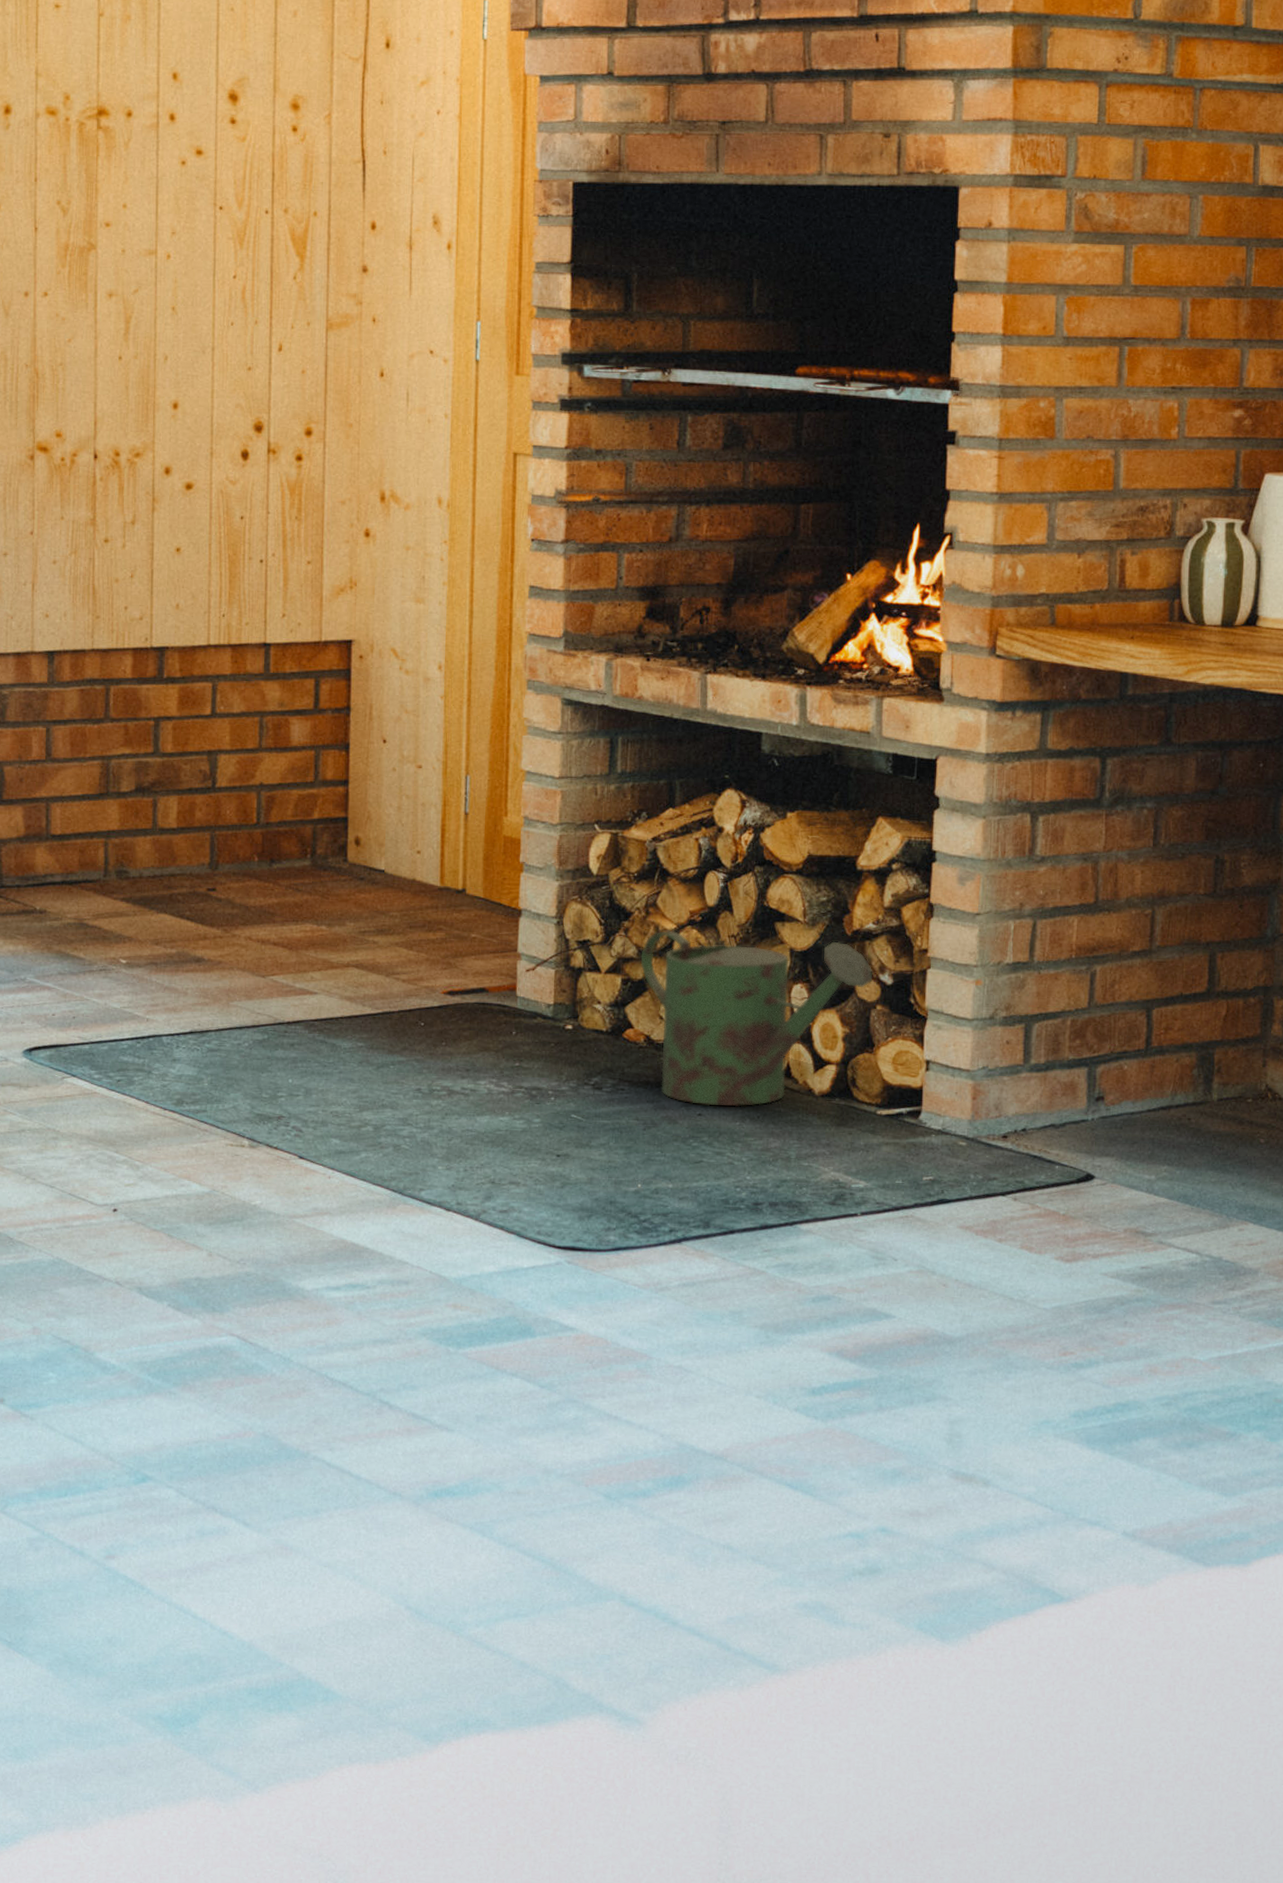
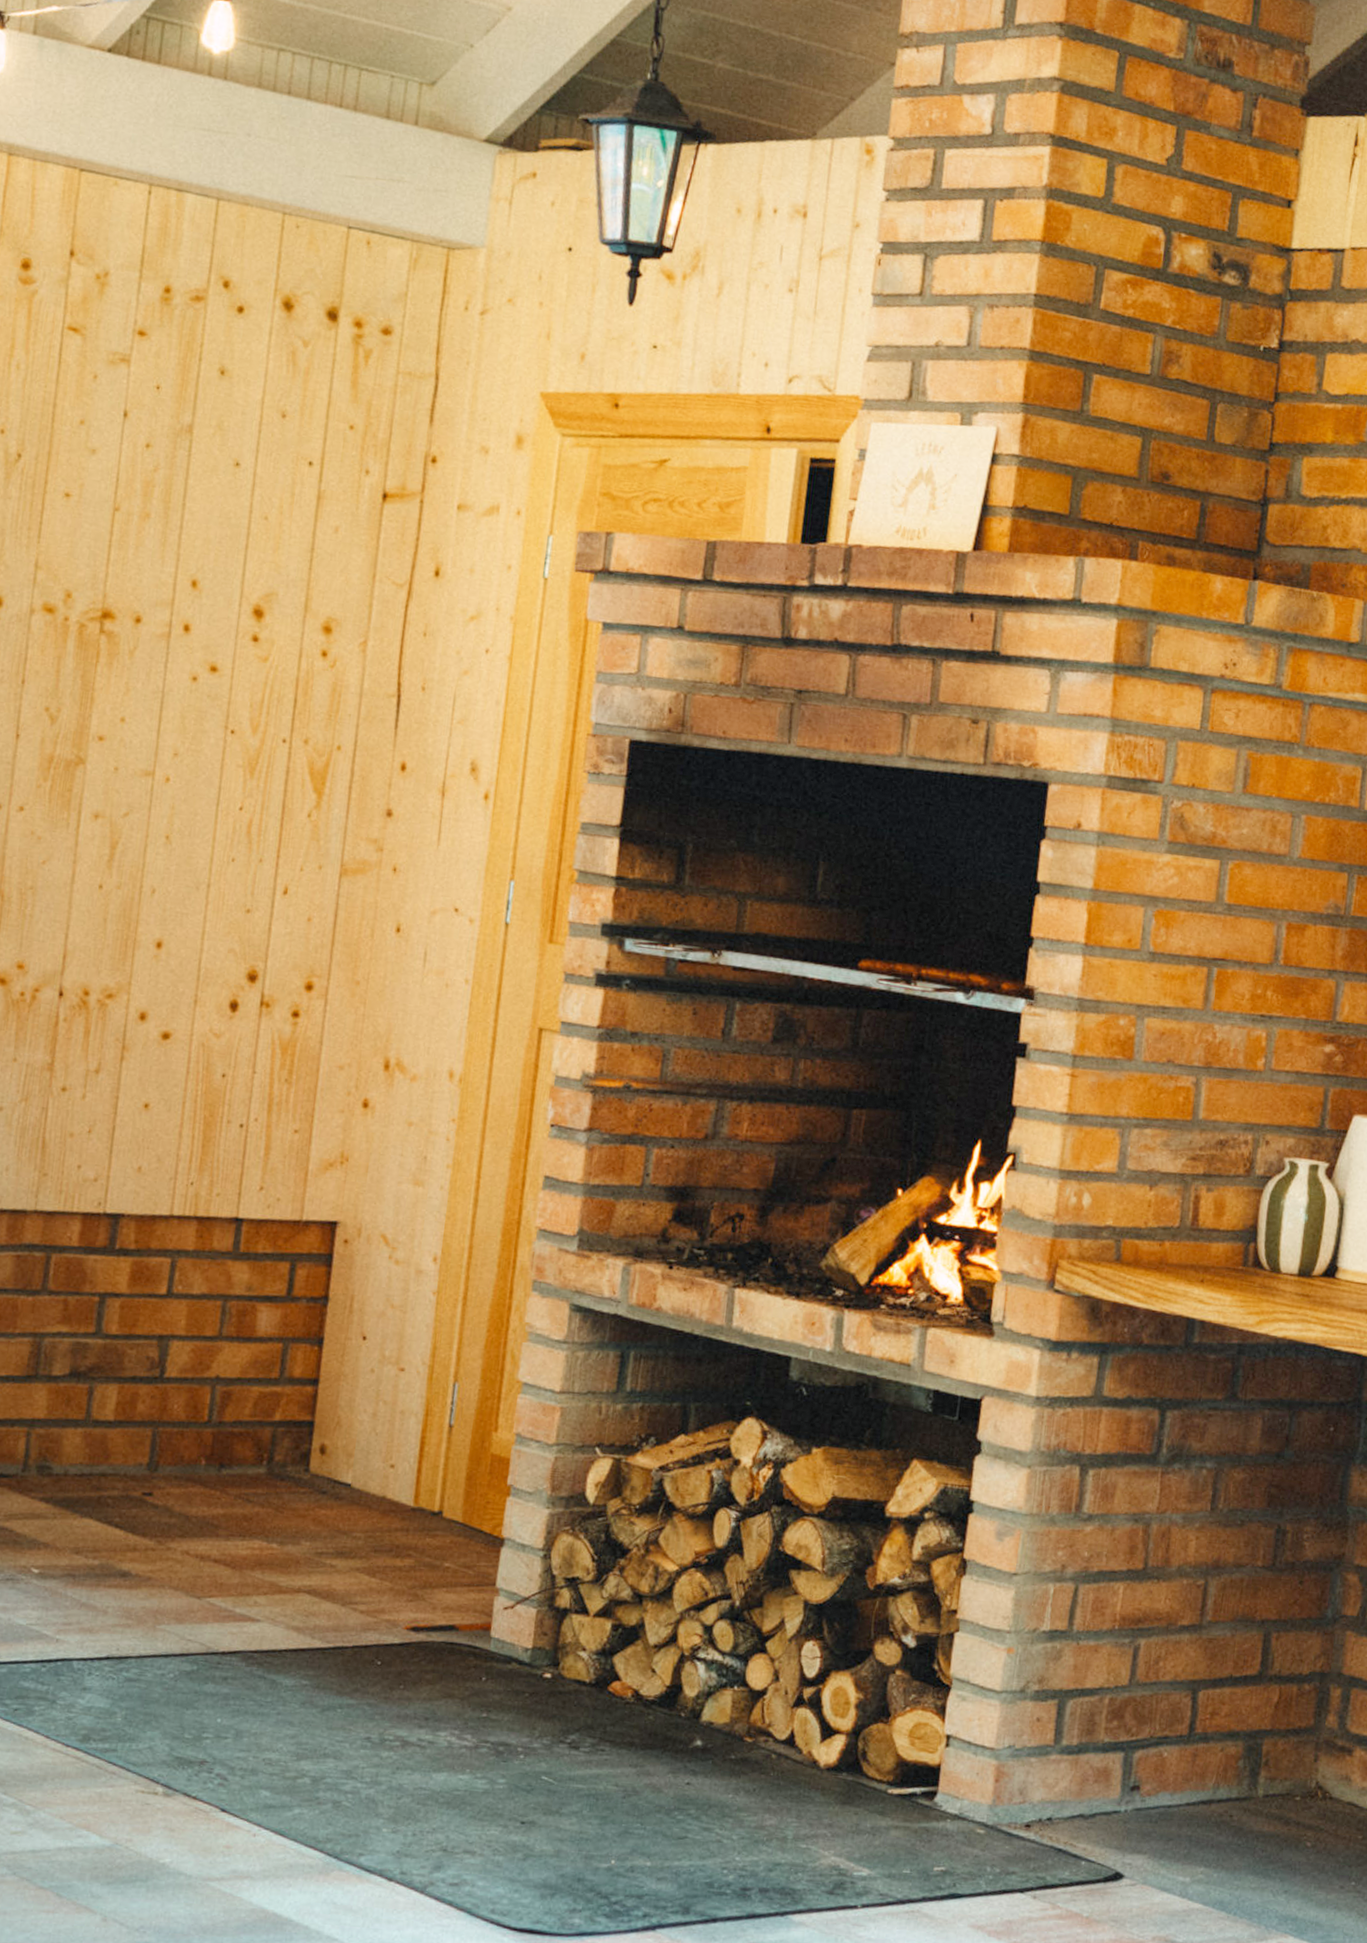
watering can: present [640,930,873,1107] -> none [634,1571,894,1777]

